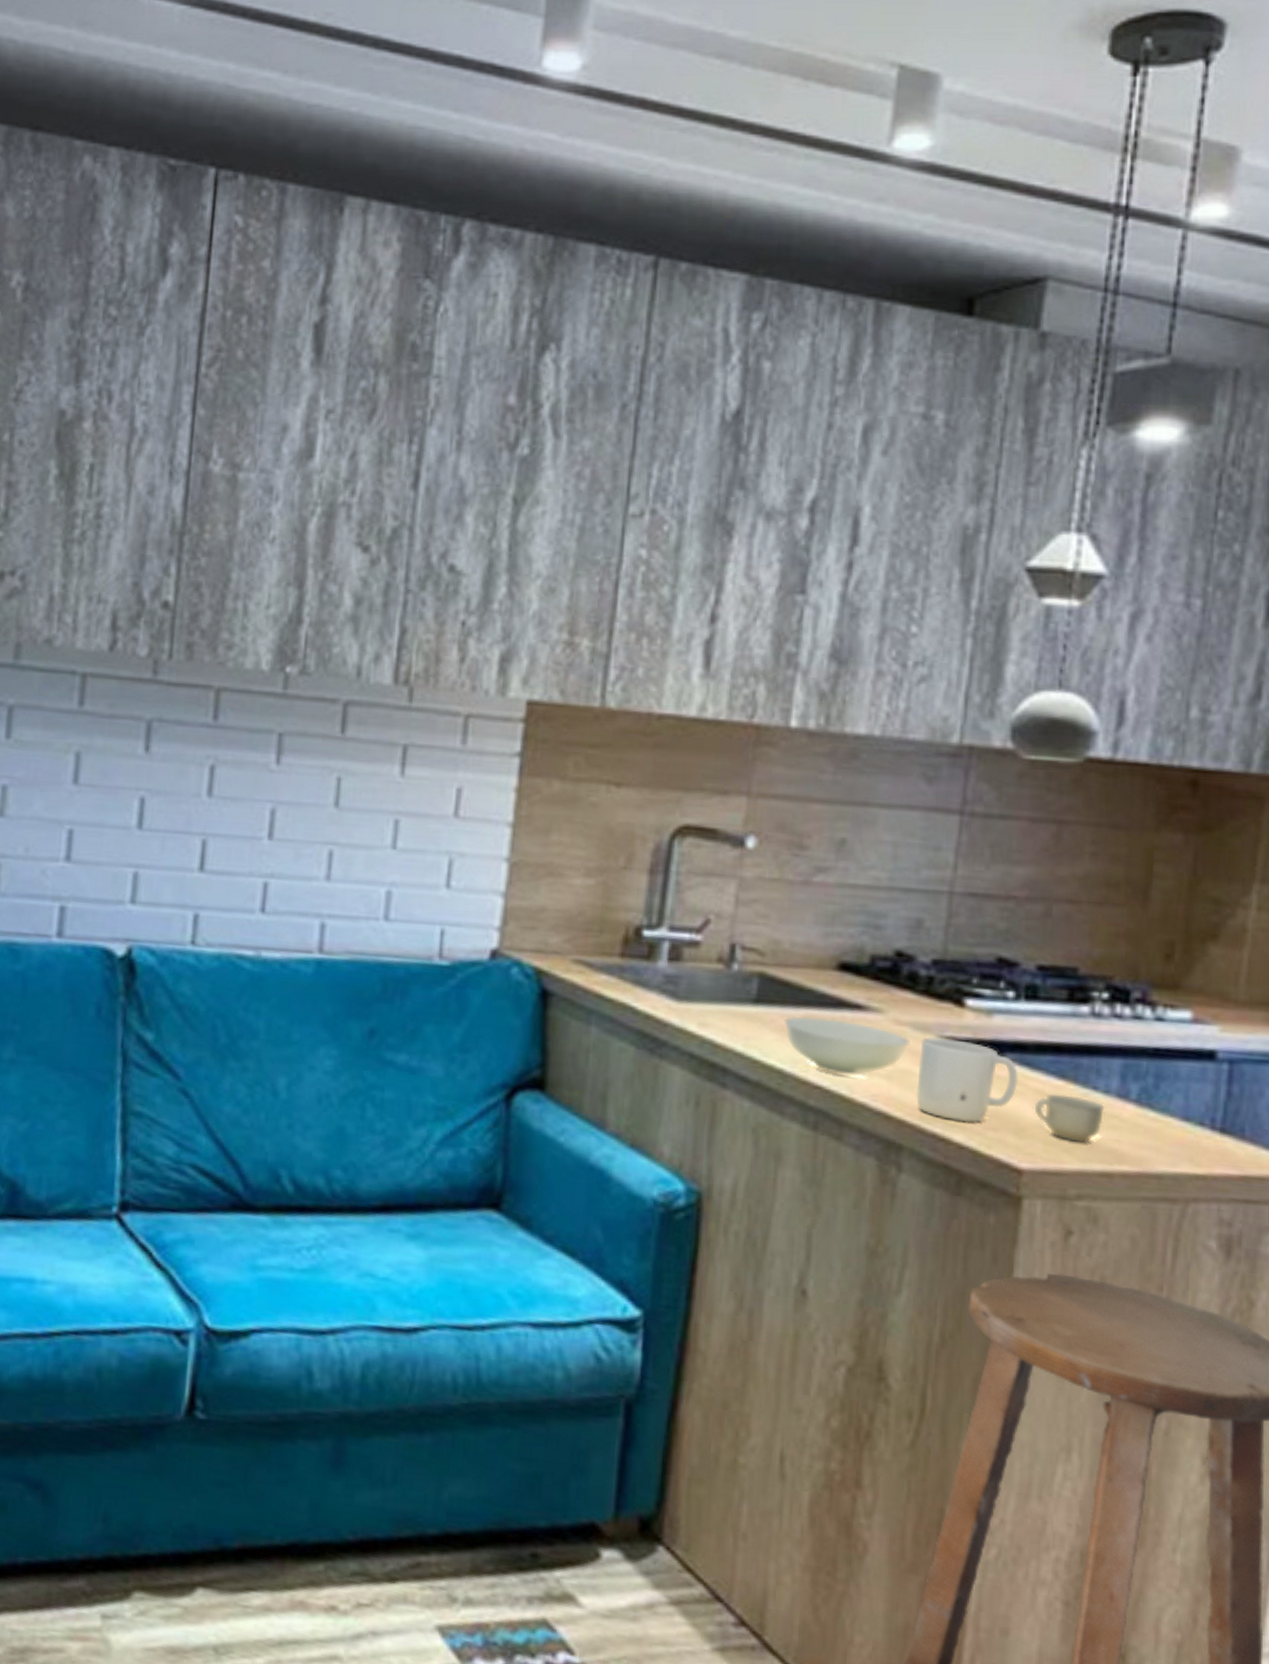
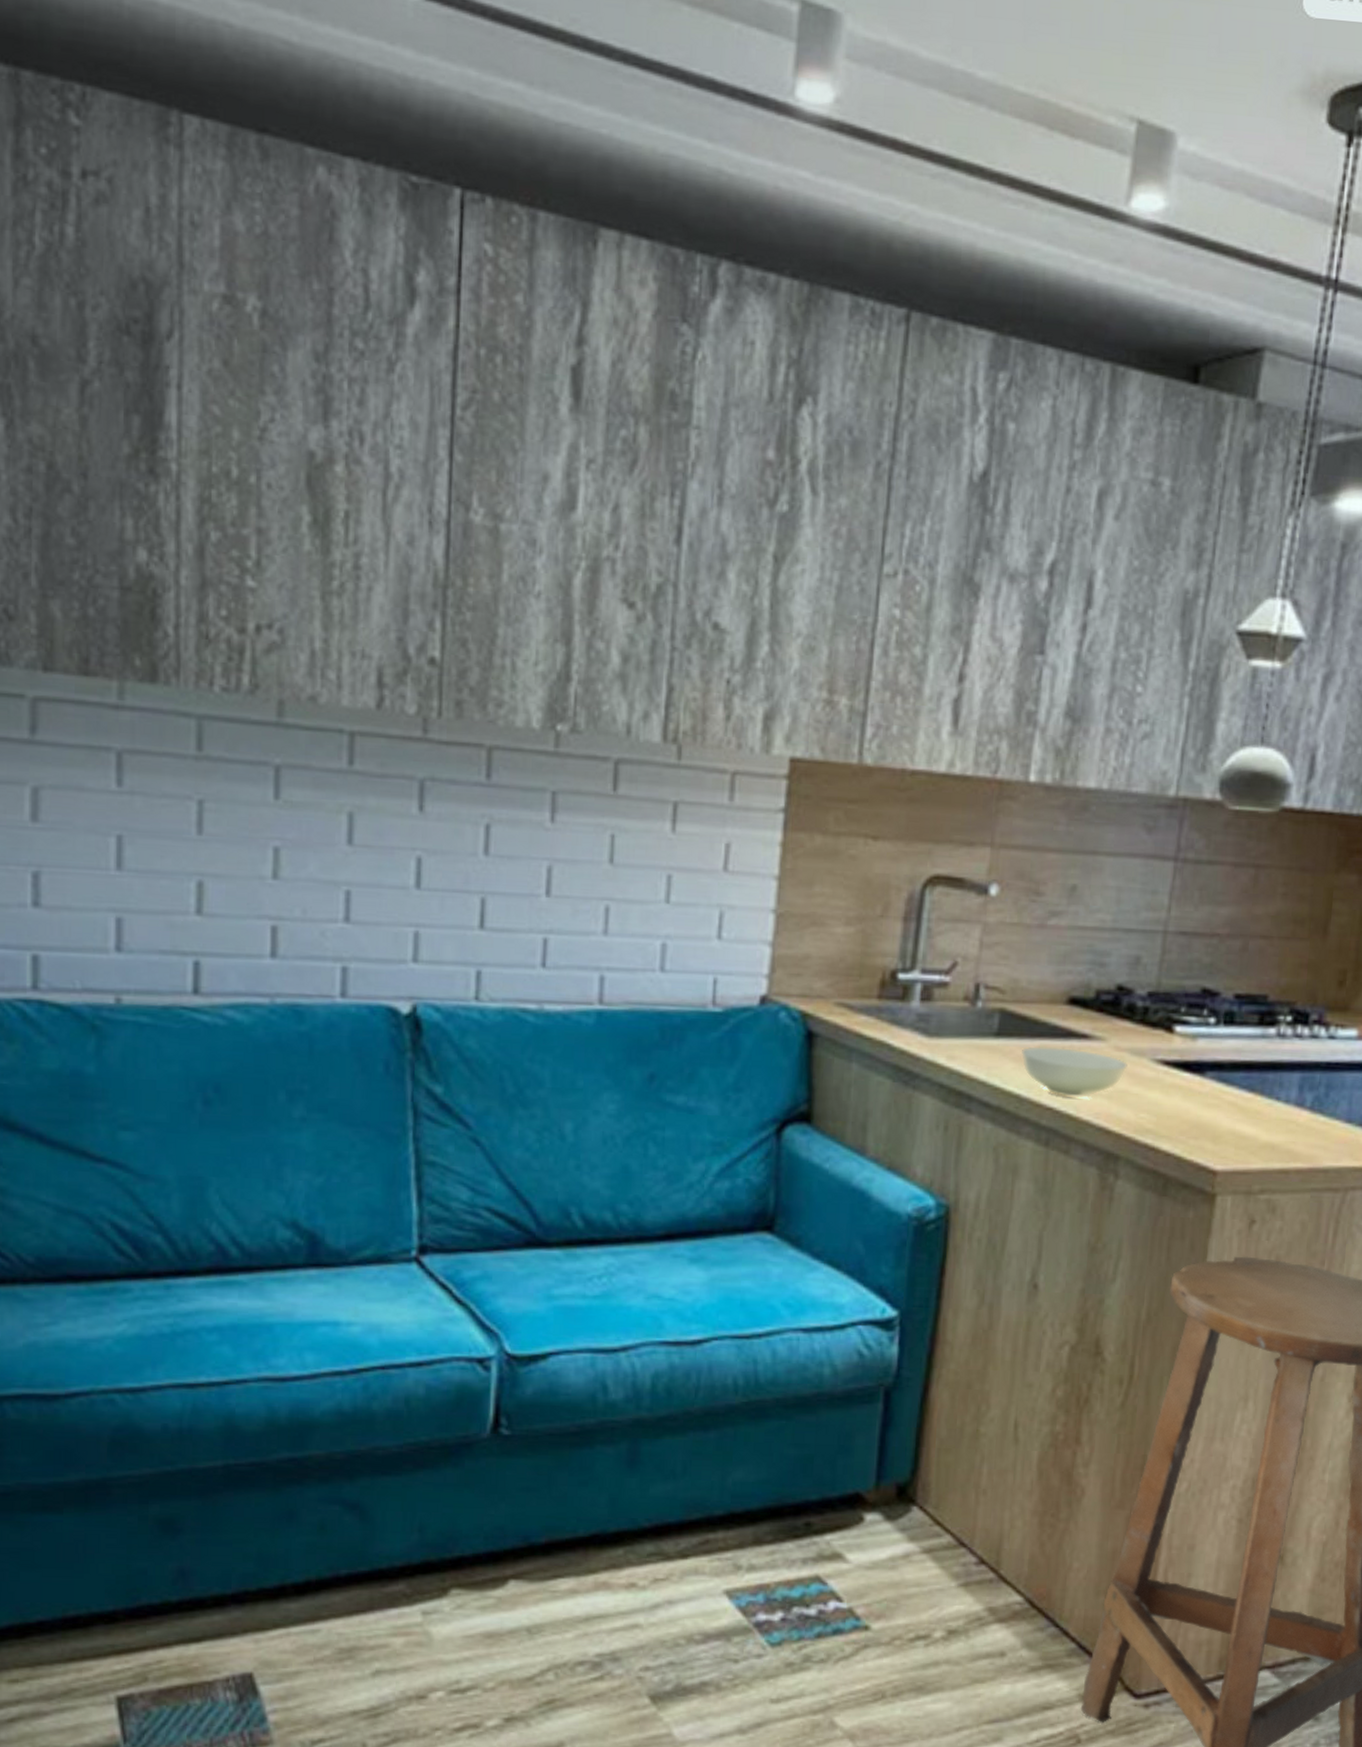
mug: present [916,1037,1018,1123] -> none [1132,1060,1216,1134]
cup: present [1034,1093,1104,1143] -> none [1228,1105,1284,1145]

